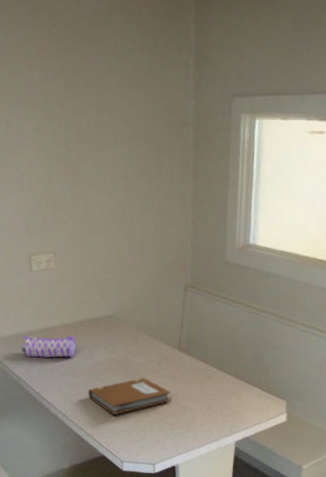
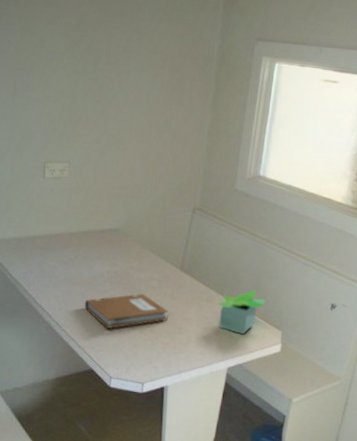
pencil case: present [21,334,76,358] -> none [23,239,79,266]
potted plant: none [219,363,267,407] -> present [218,290,266,334]

